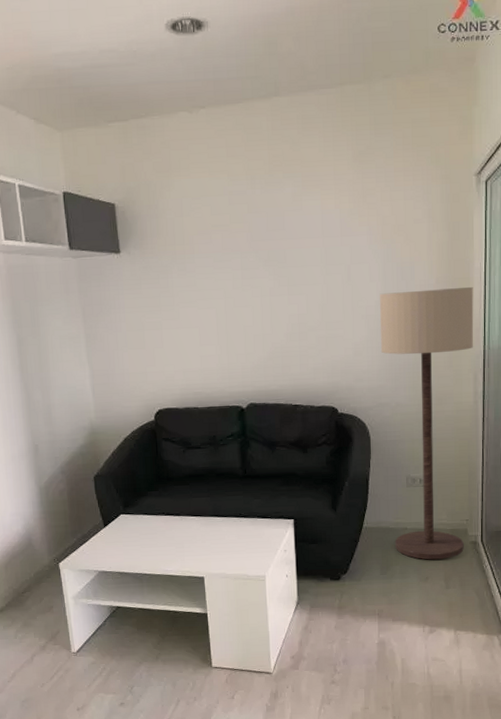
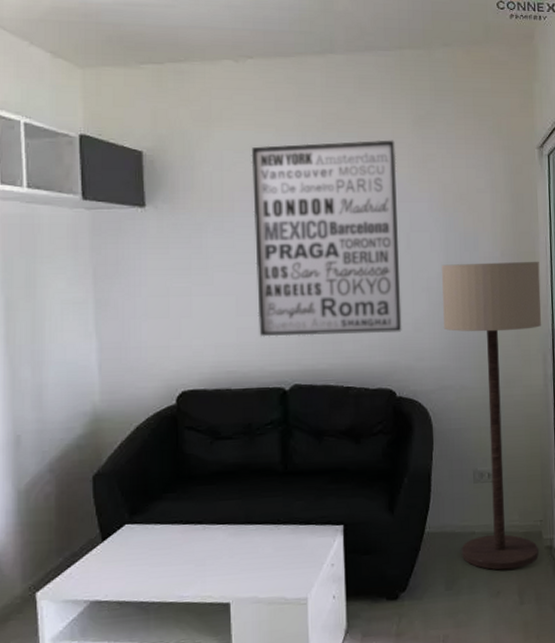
wall art: none [207,177,343,363] -> present [251,140,402,337]

